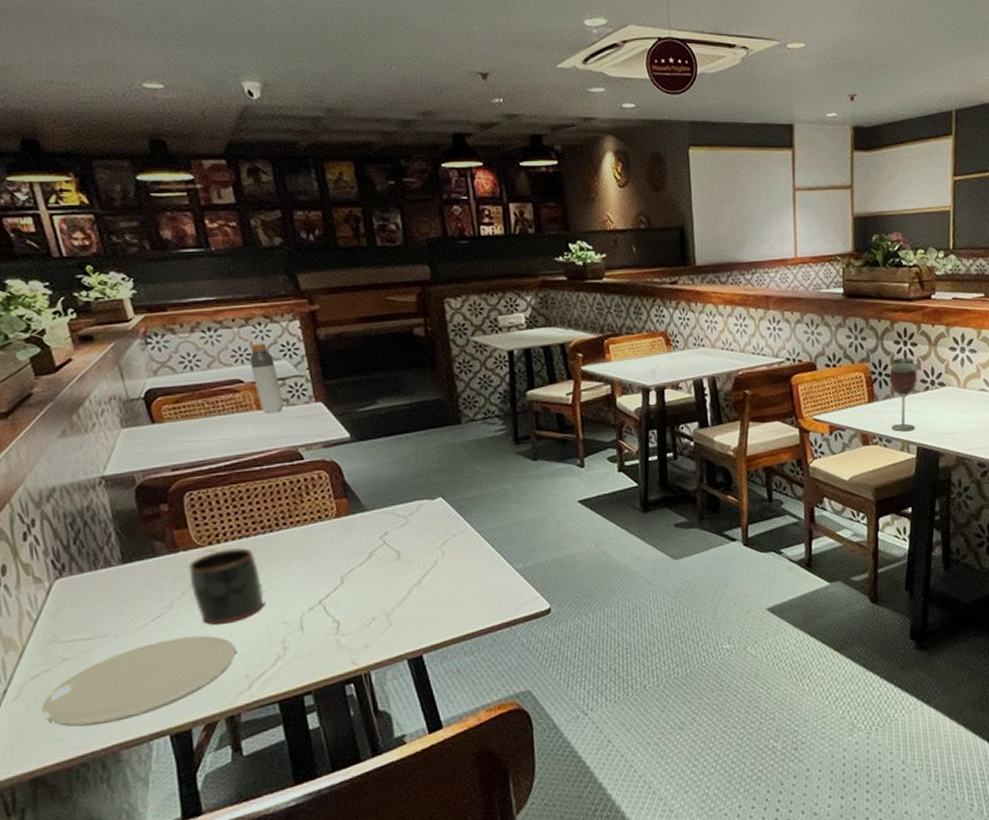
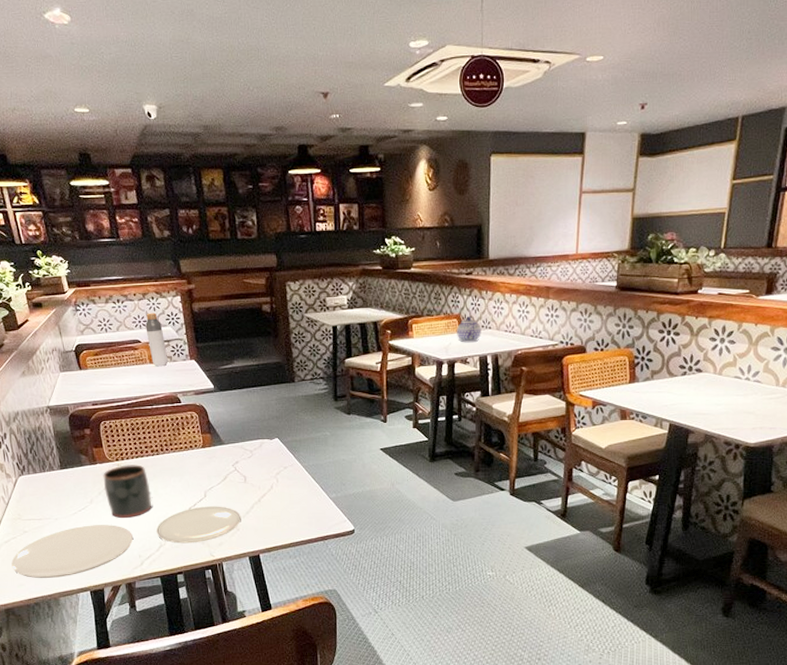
plate: none [270,594,395,652] -> present [156,506,241,544]
teapot: none [663,332,694,364] -> present [457,316,481,342]
wineglass: present [889,357,918,432] -> none [649,345,677,410]

